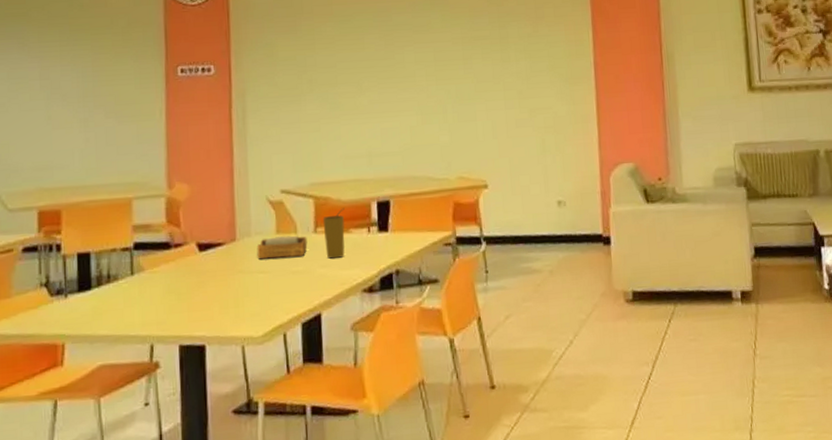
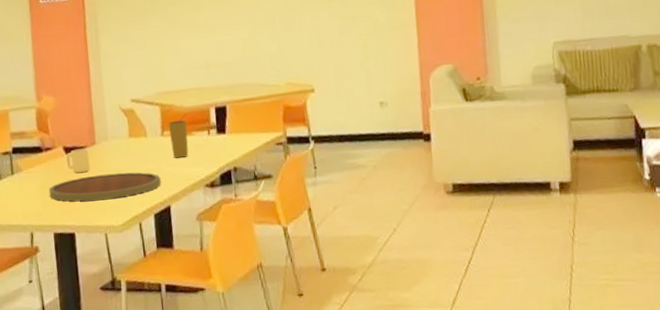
tray: none [176,274,312,307] -> present [48,172,161,201]
mug: none [200,245,228,275] -> present [66,148,90,173]
napkin holder: present [257,235,308,260] -> none [113,138,156,160]

